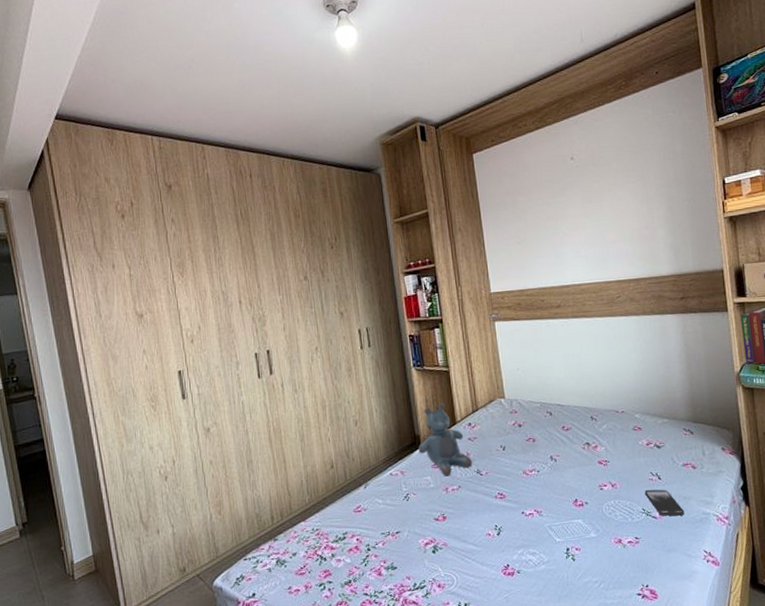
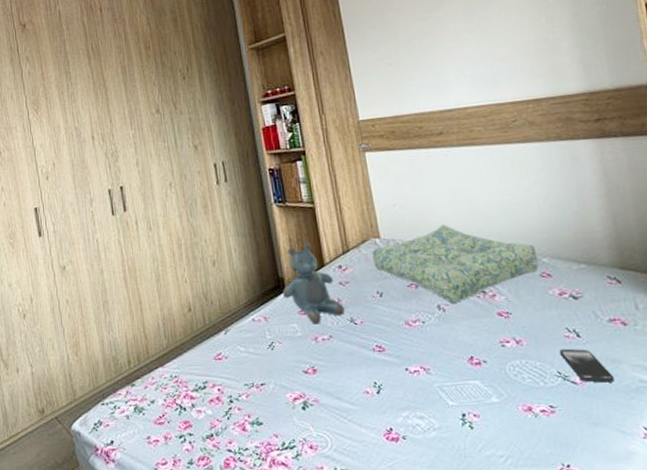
seat cushion: none [498,386,632,454] -> present [372,224,539,303]

